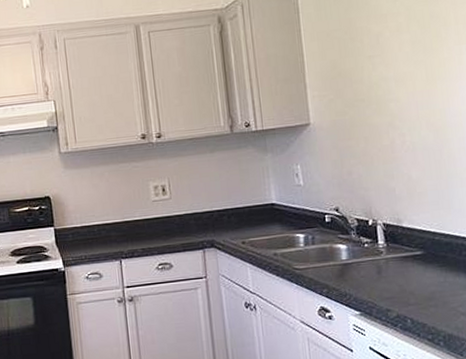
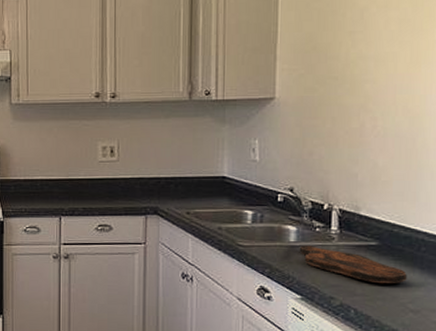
cutting board: none [352,261,454,291] -> present [299,245,407,284]

